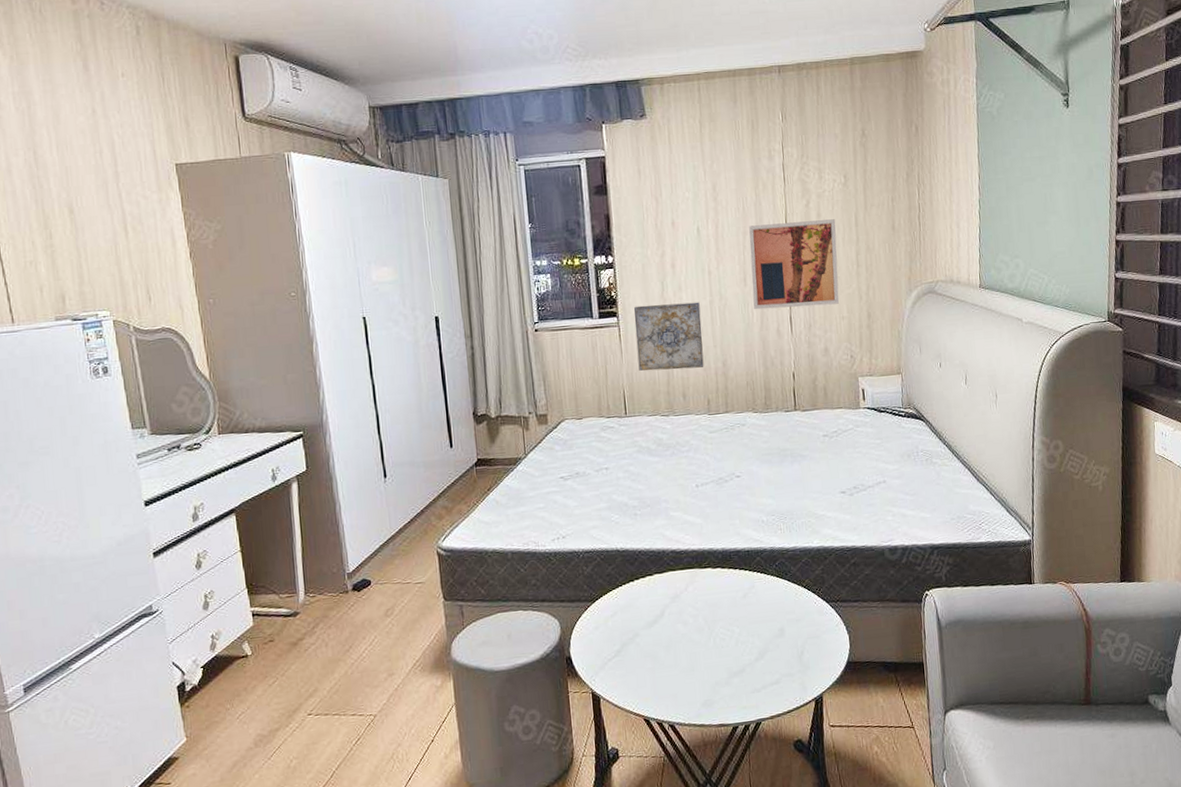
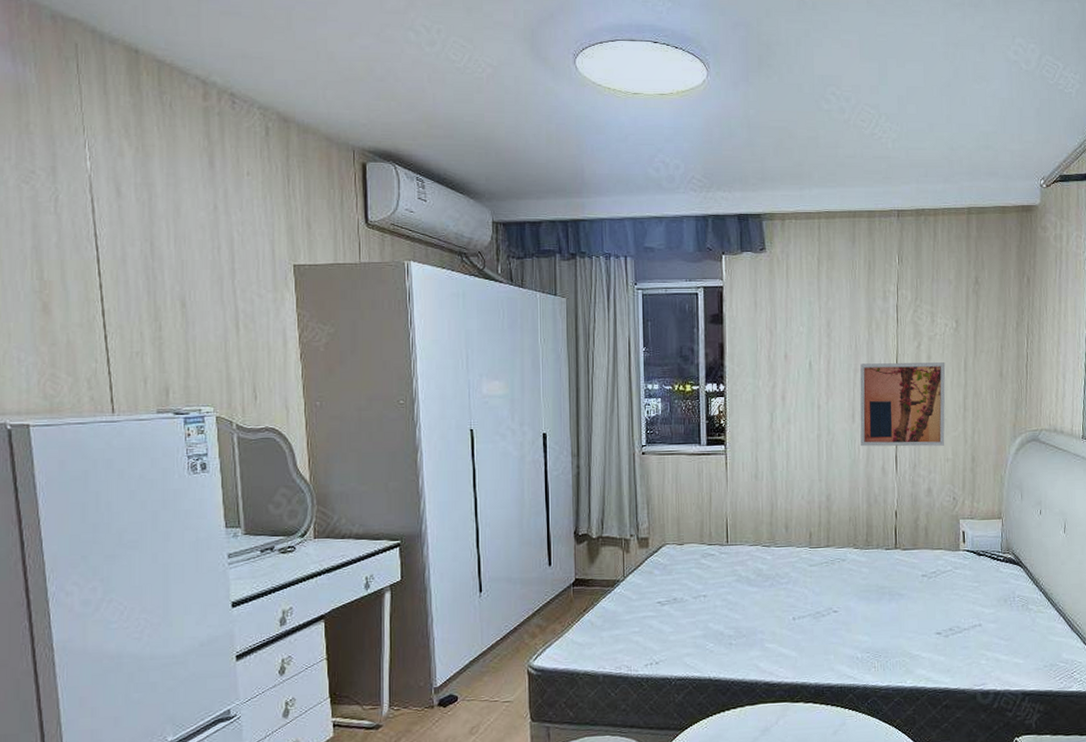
wall art: present [634,302,704,372] -> none [741,435,808,501]

